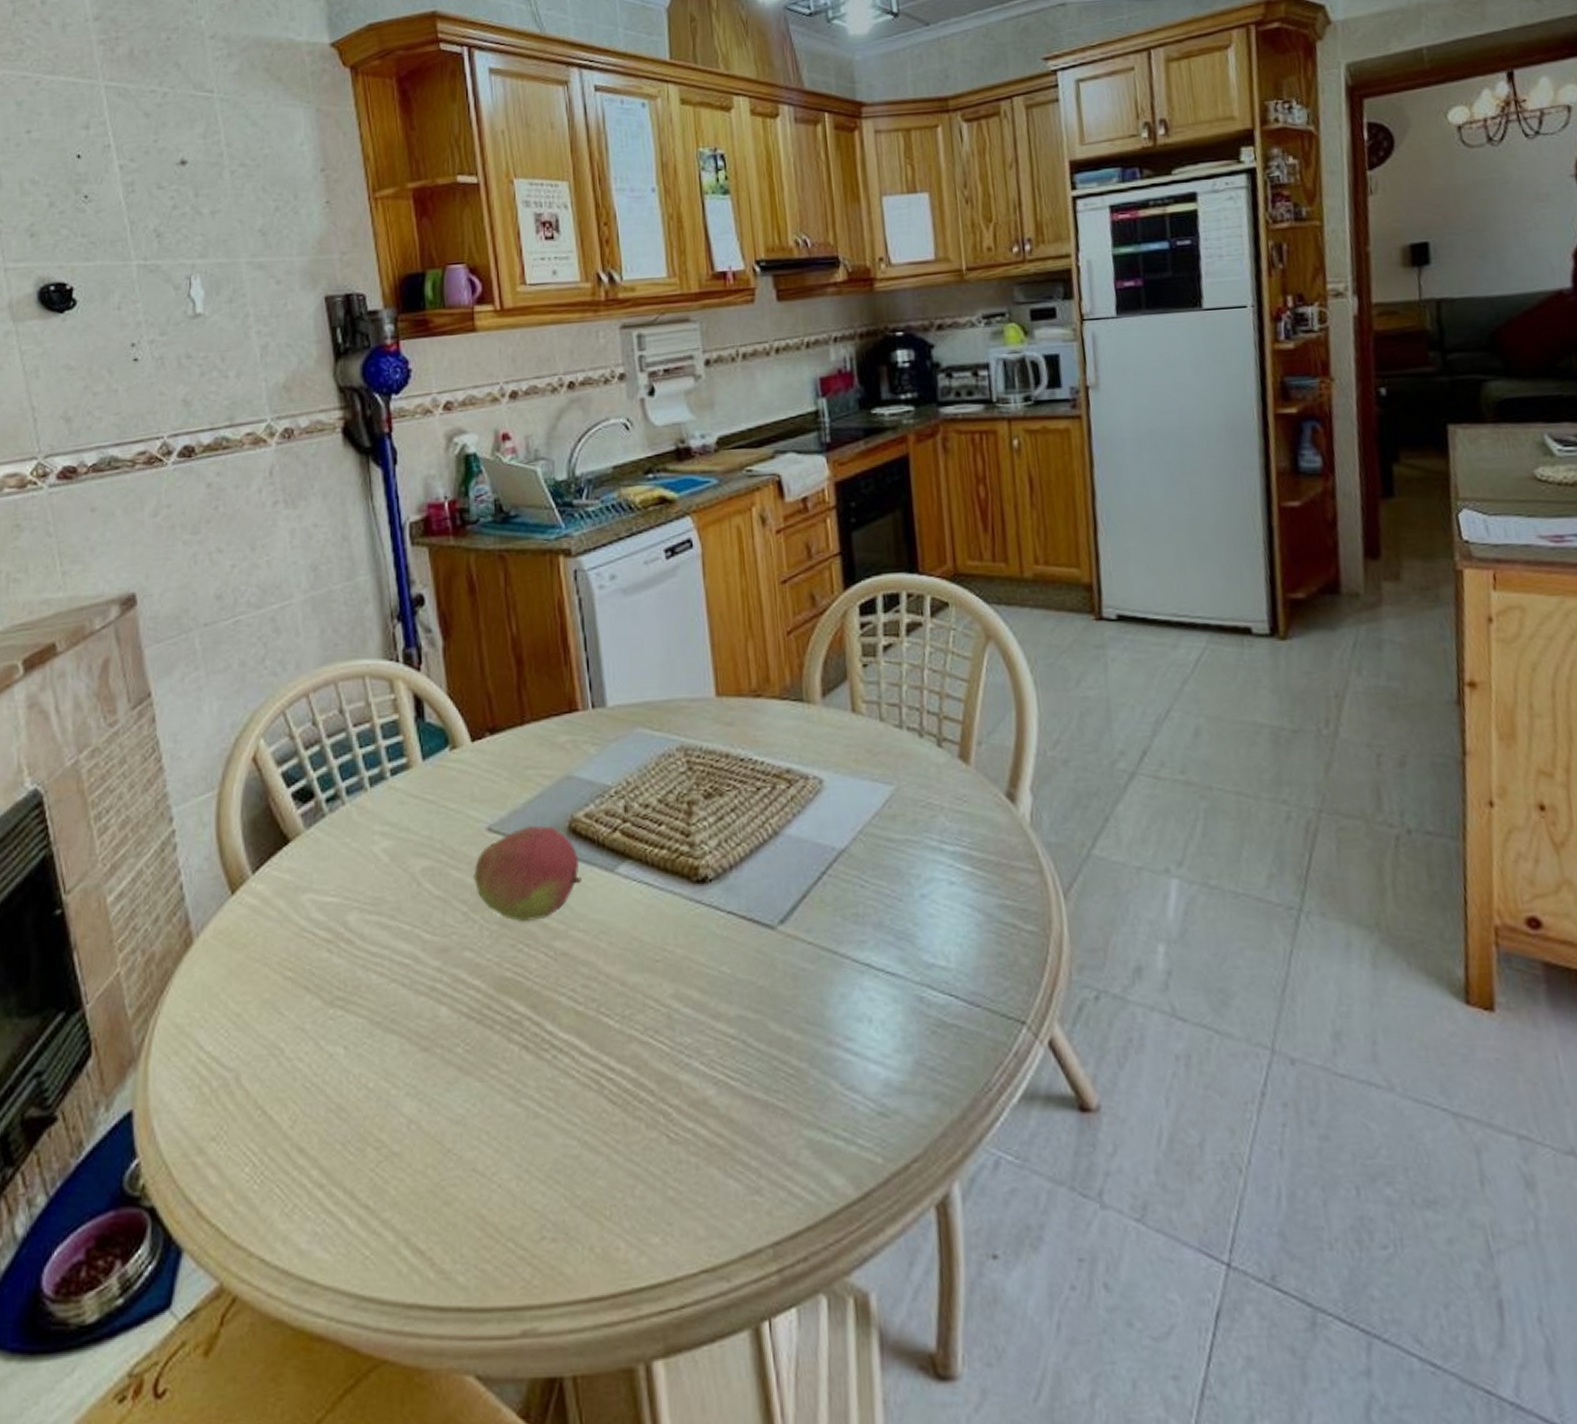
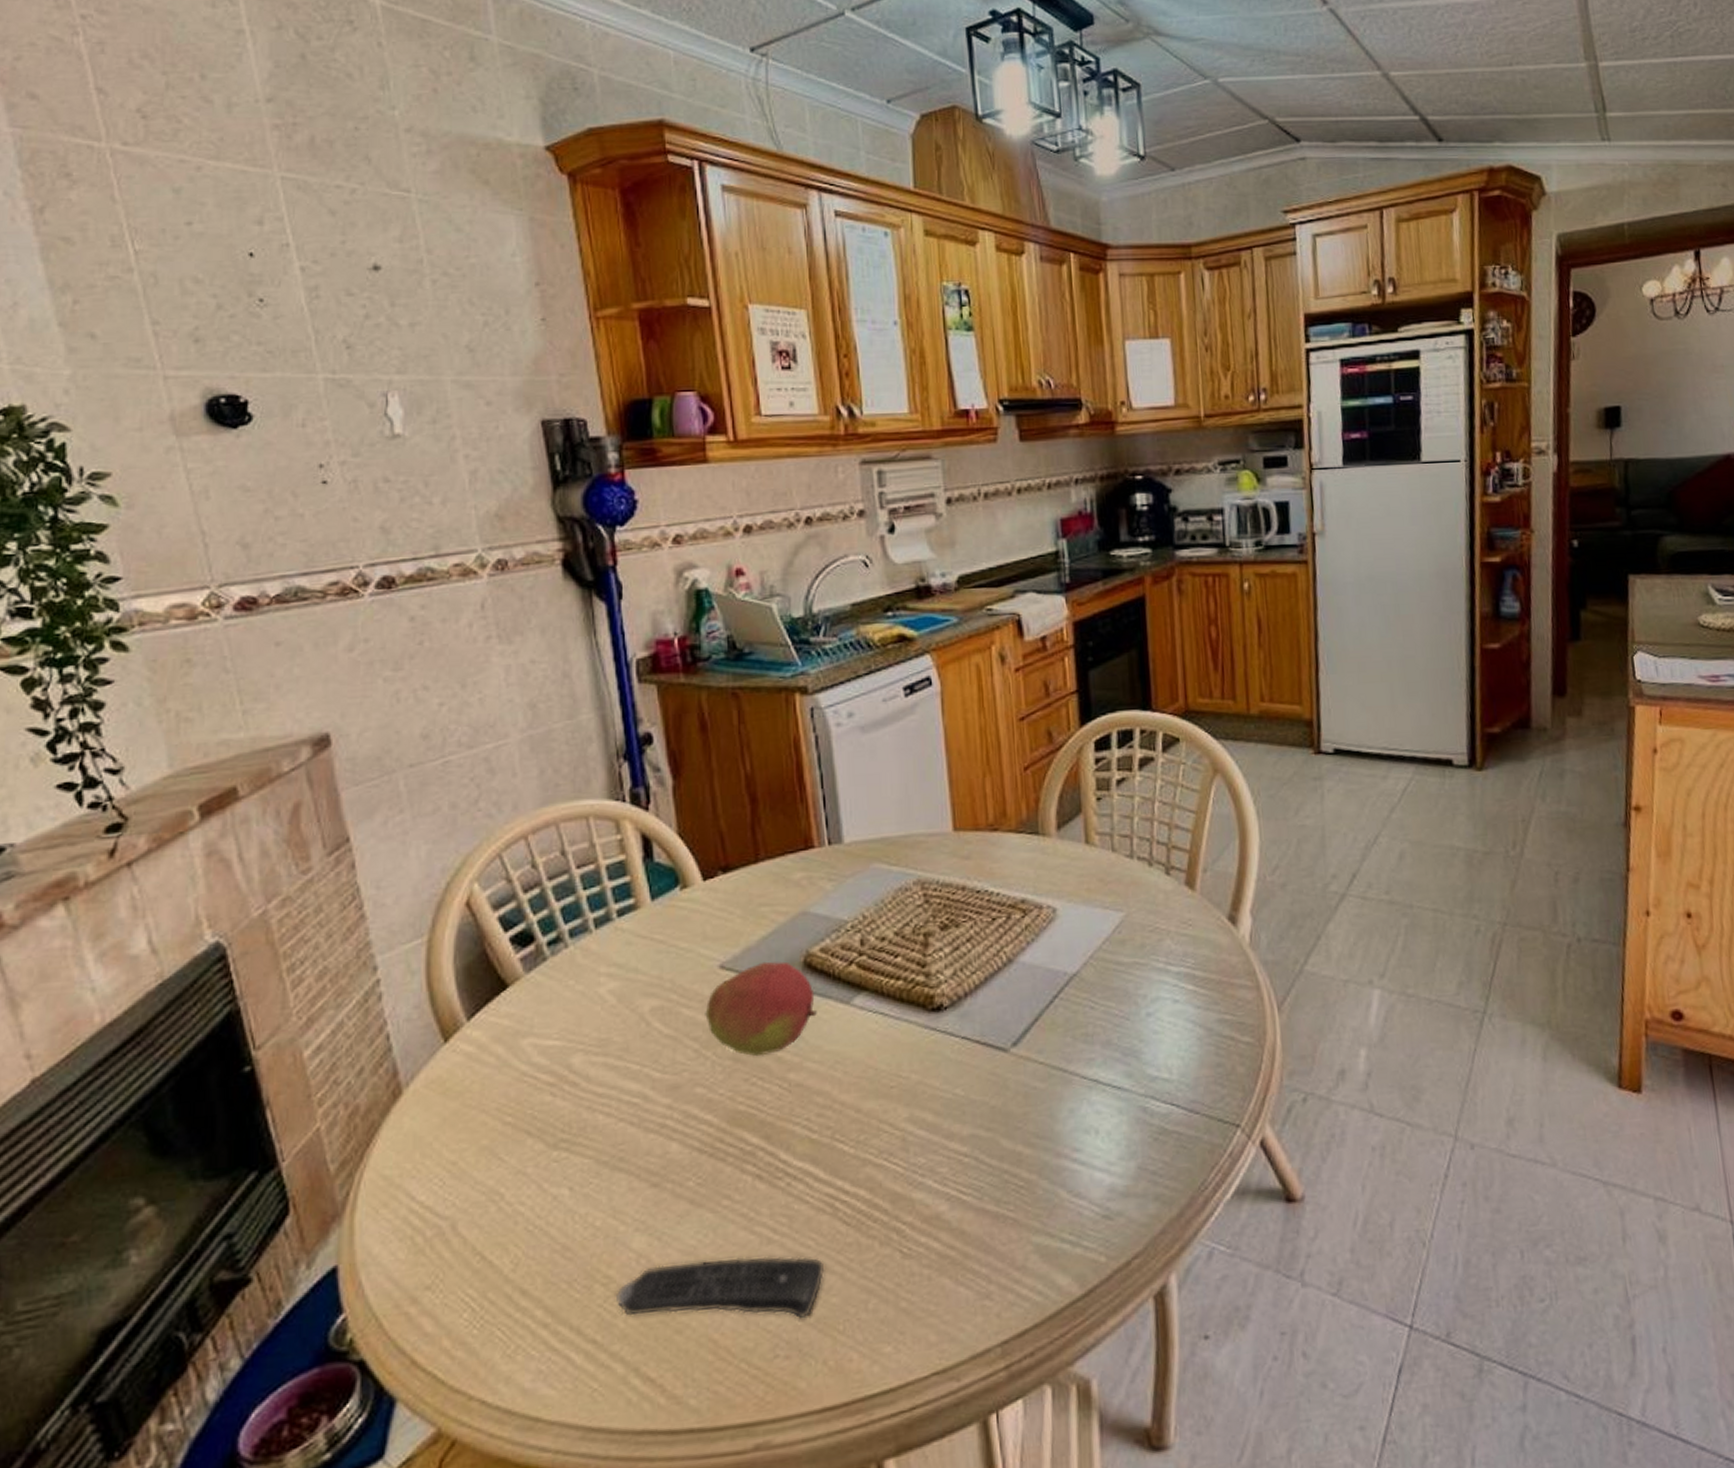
remote control: none [387,1130,591,1201] -> present [615,1256,825,1320]

